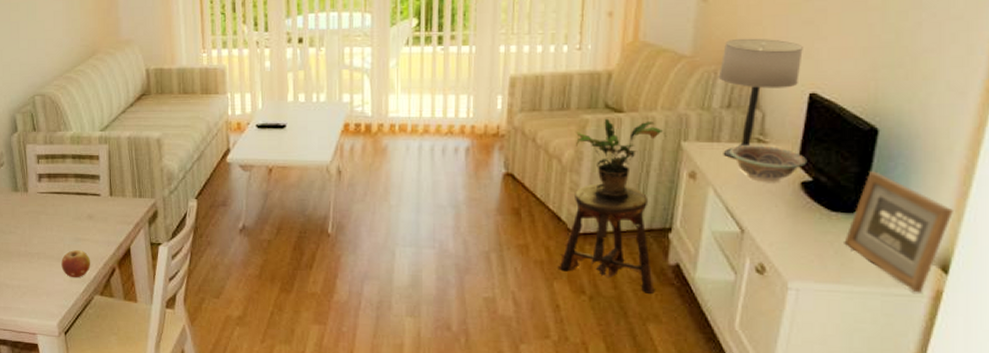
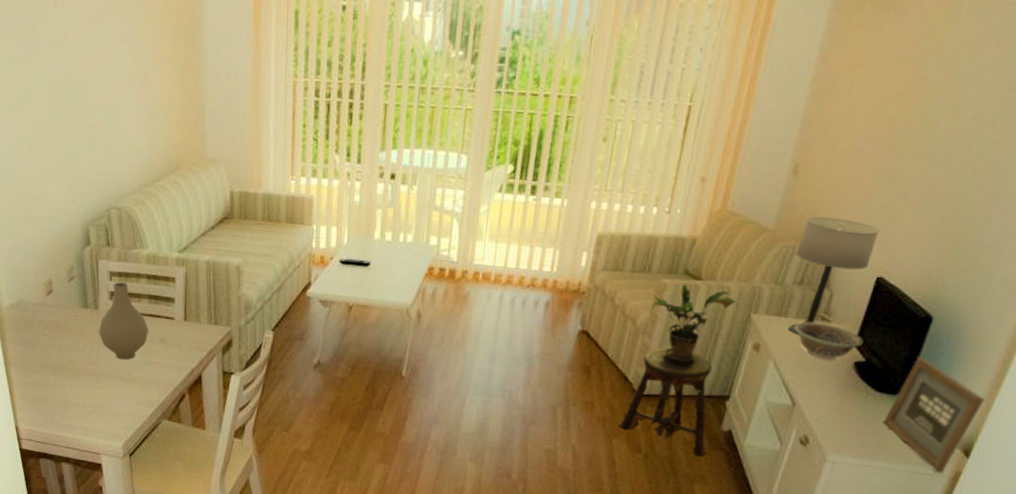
vase: none [28,163,76,239] -> present [98,281,149,360]
fruit: present [61,250,91,278] -> none [129,373,161,401]

